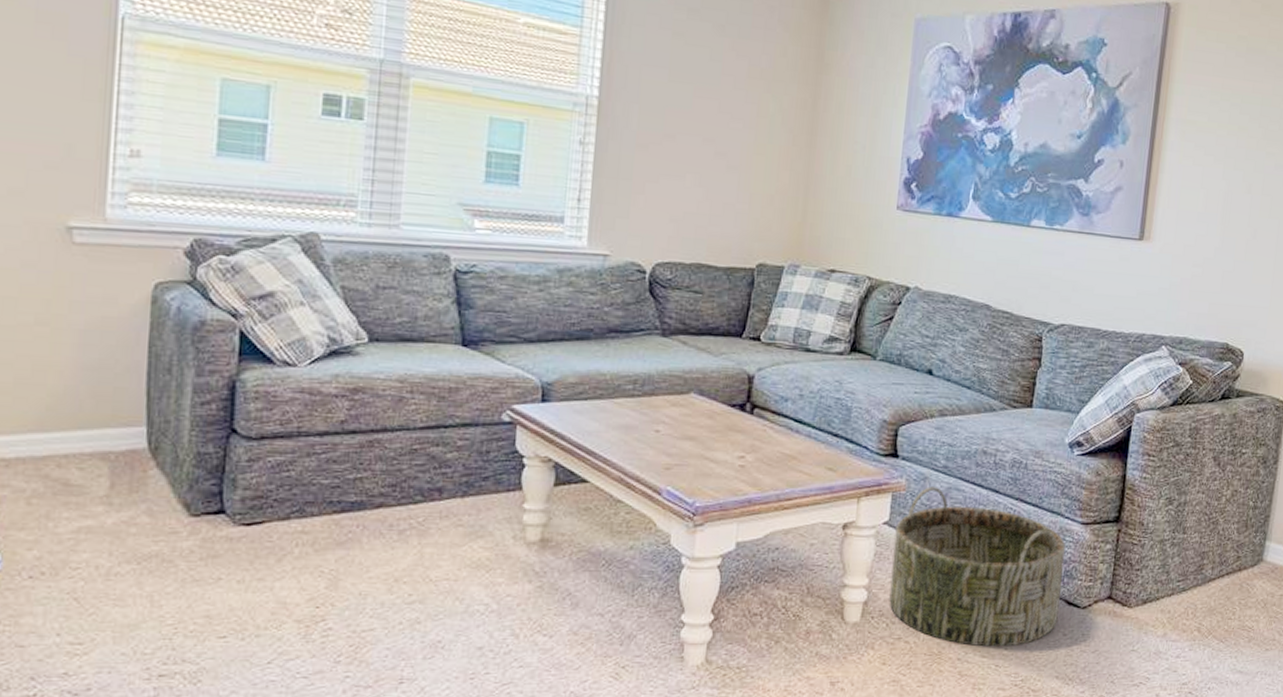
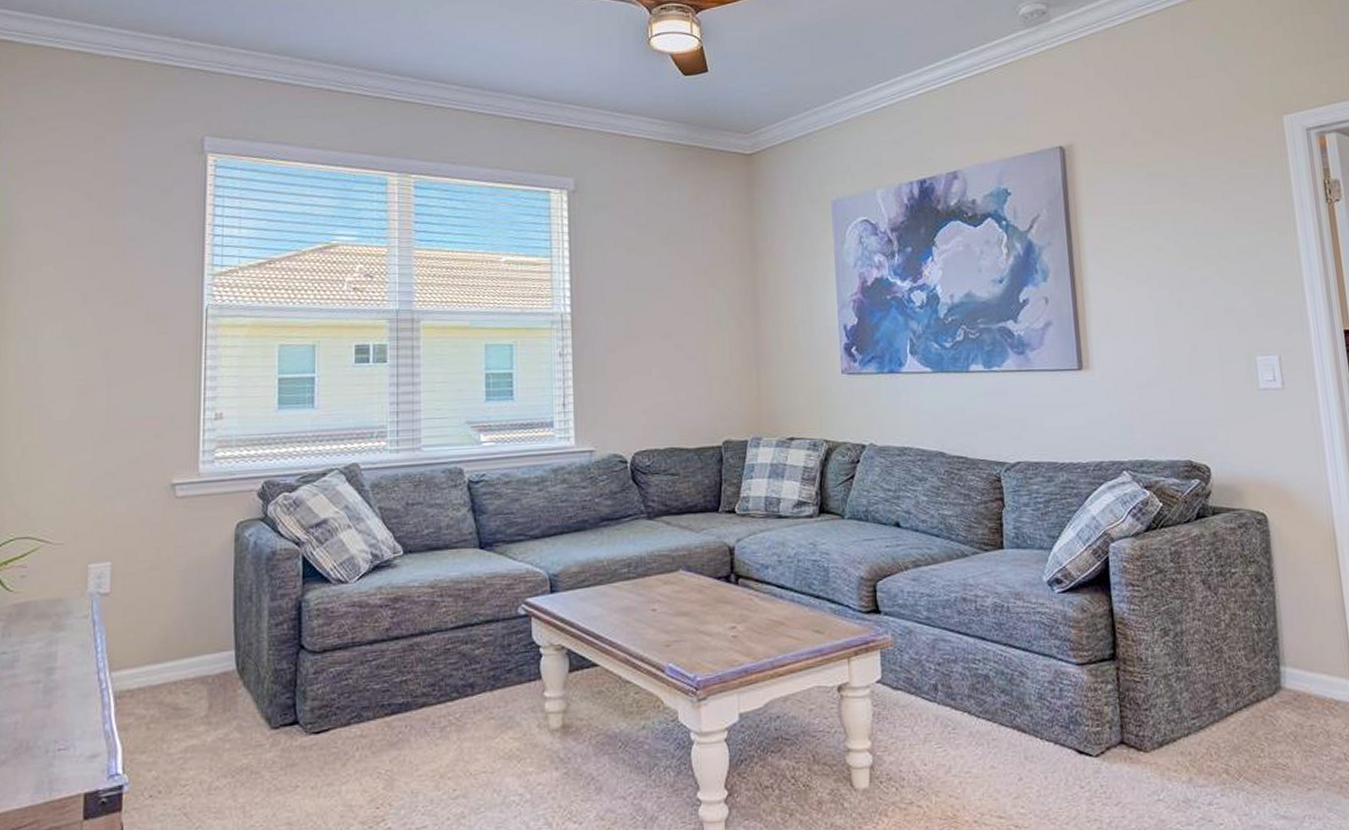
basket: present [889,487,1065,647] -> none [889,639,1071,807]

